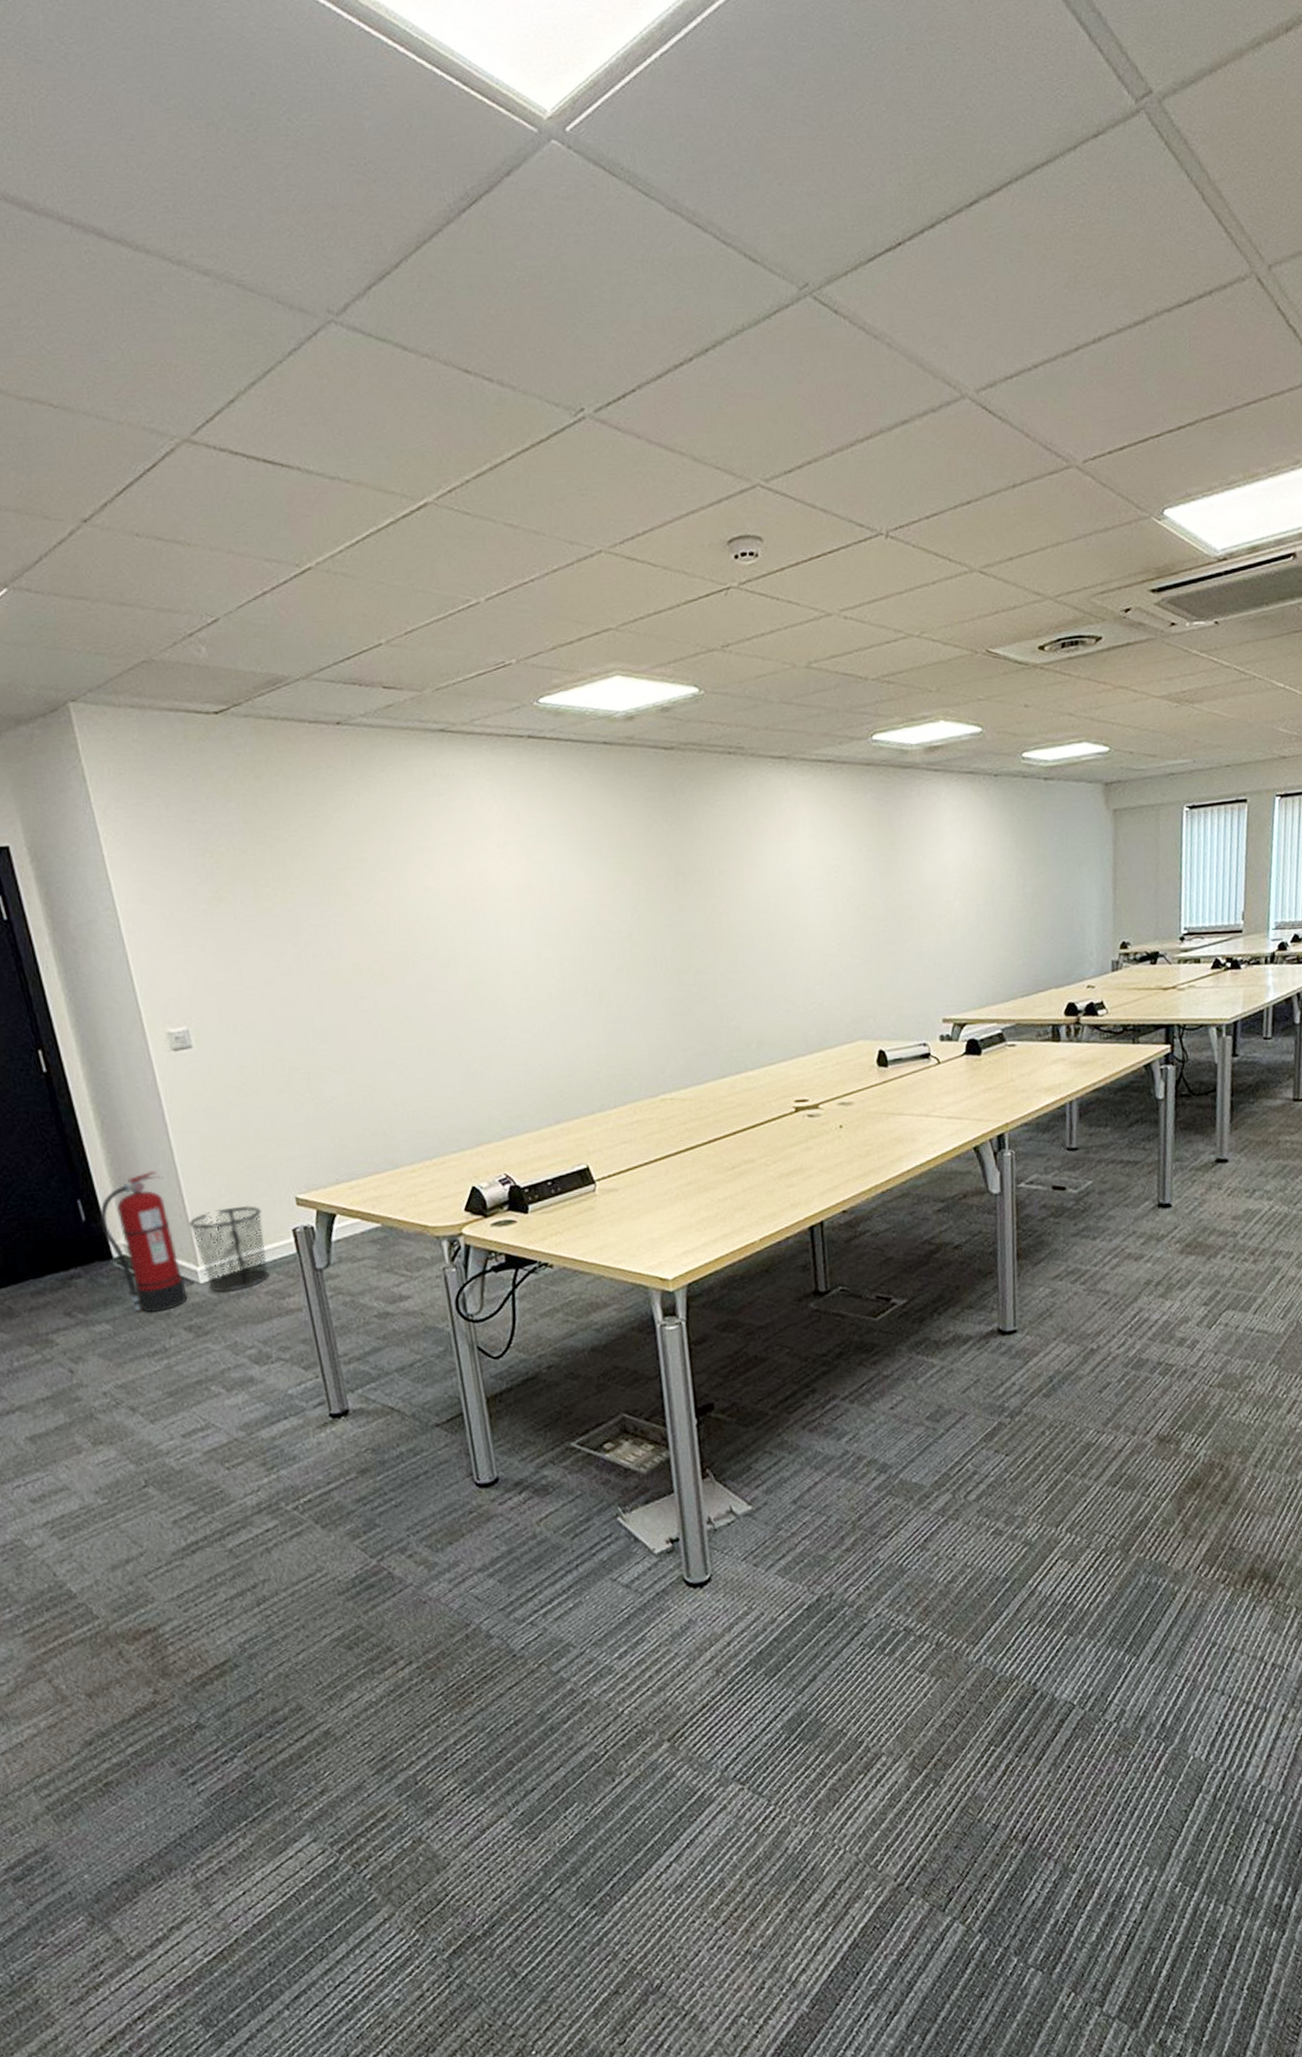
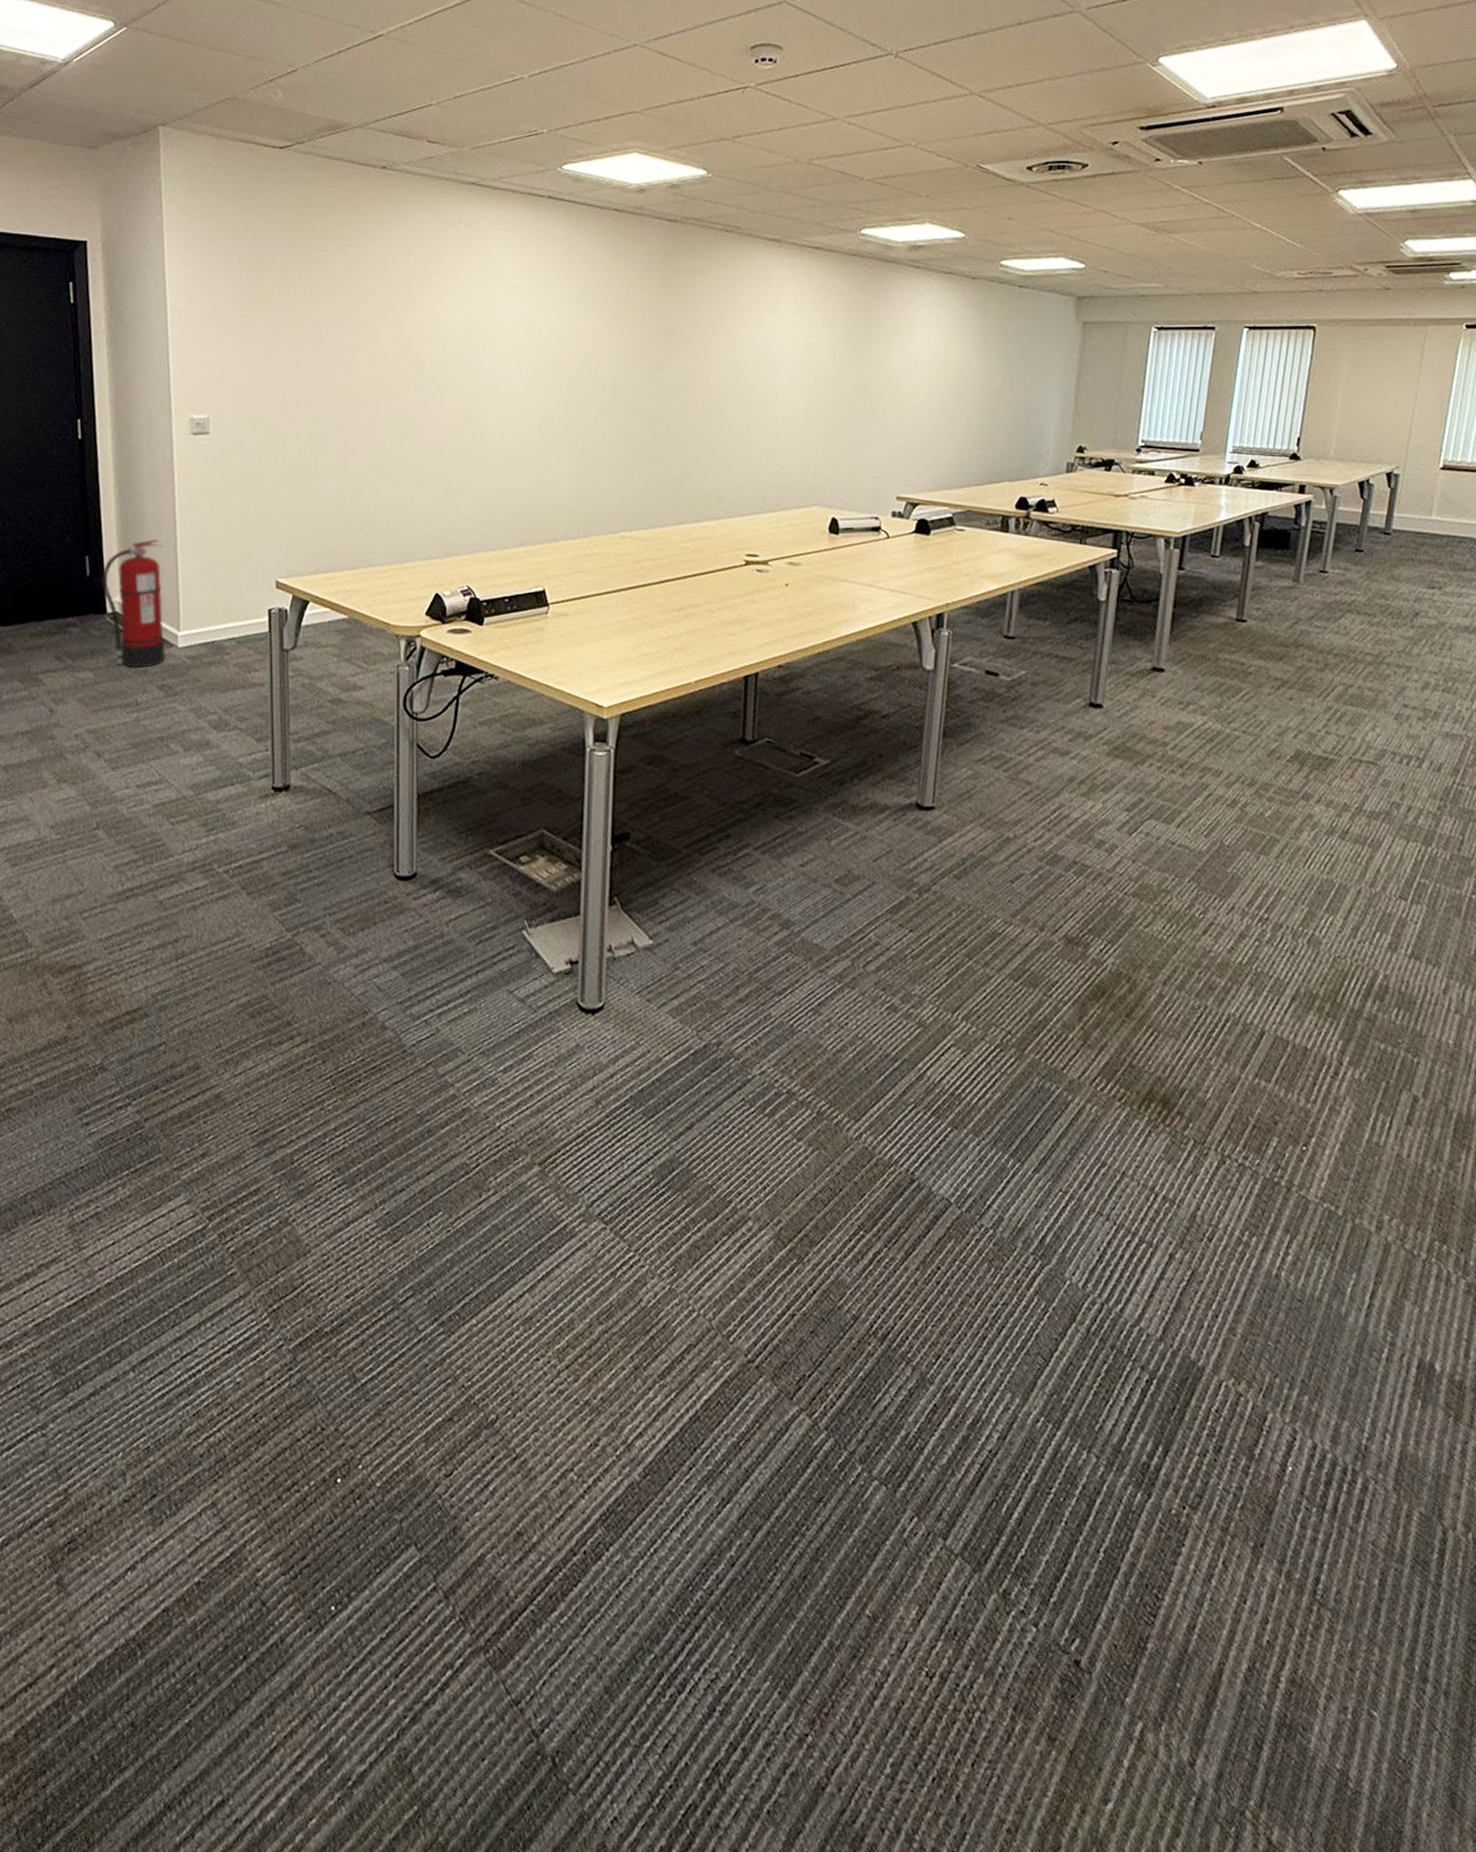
waste bin: present [188,1205,269,1292] -> none [177,581,244,659]

